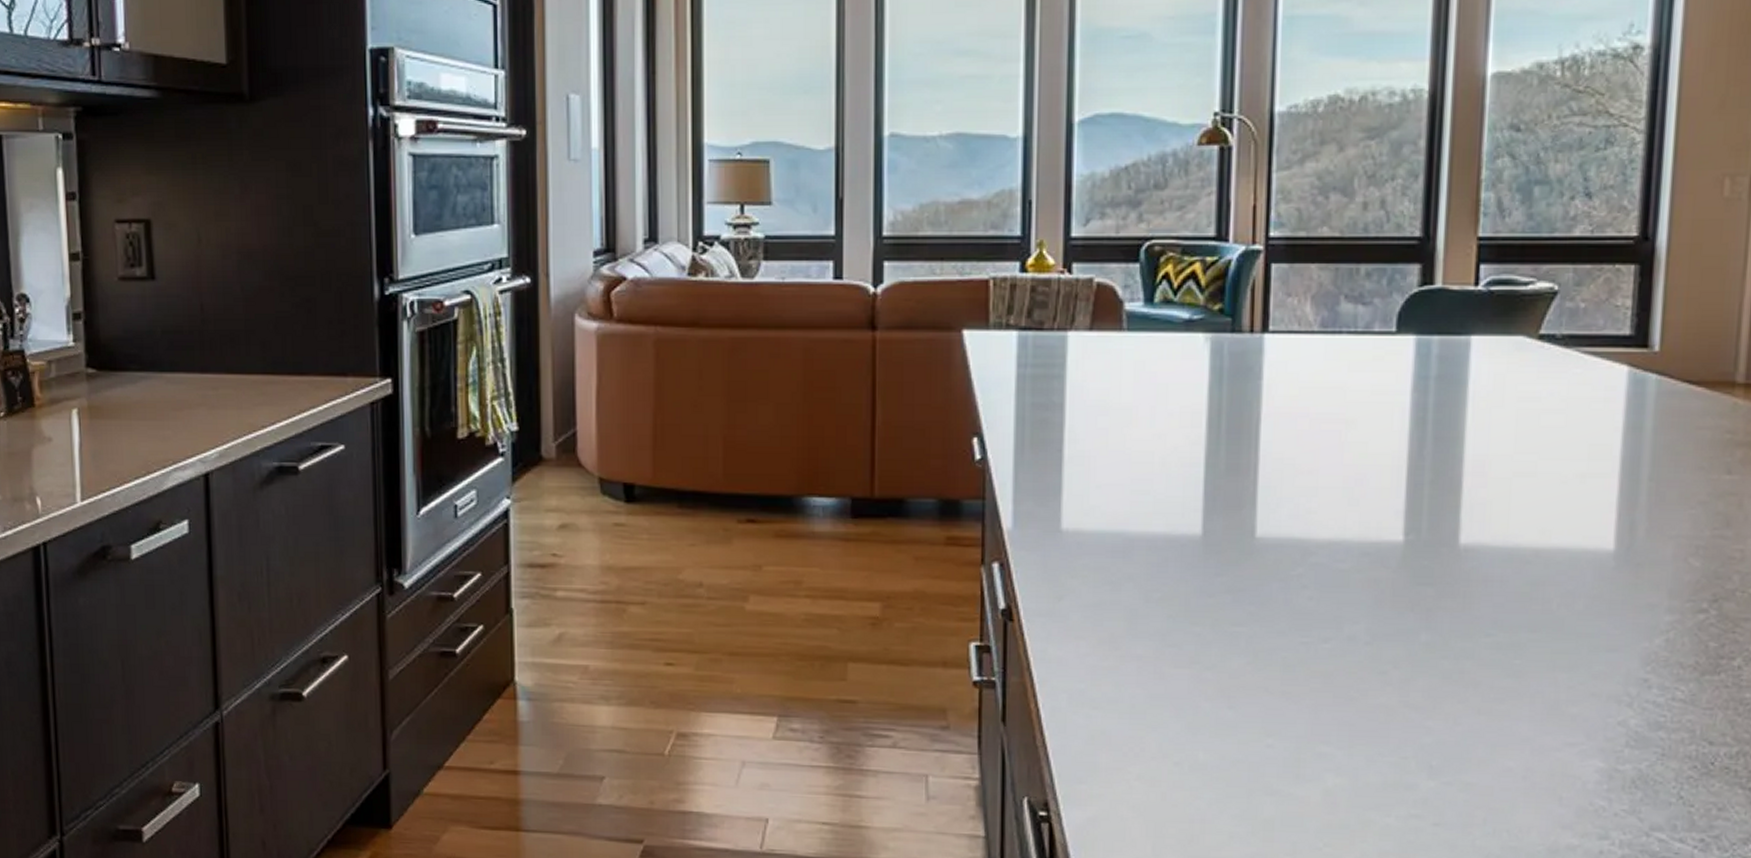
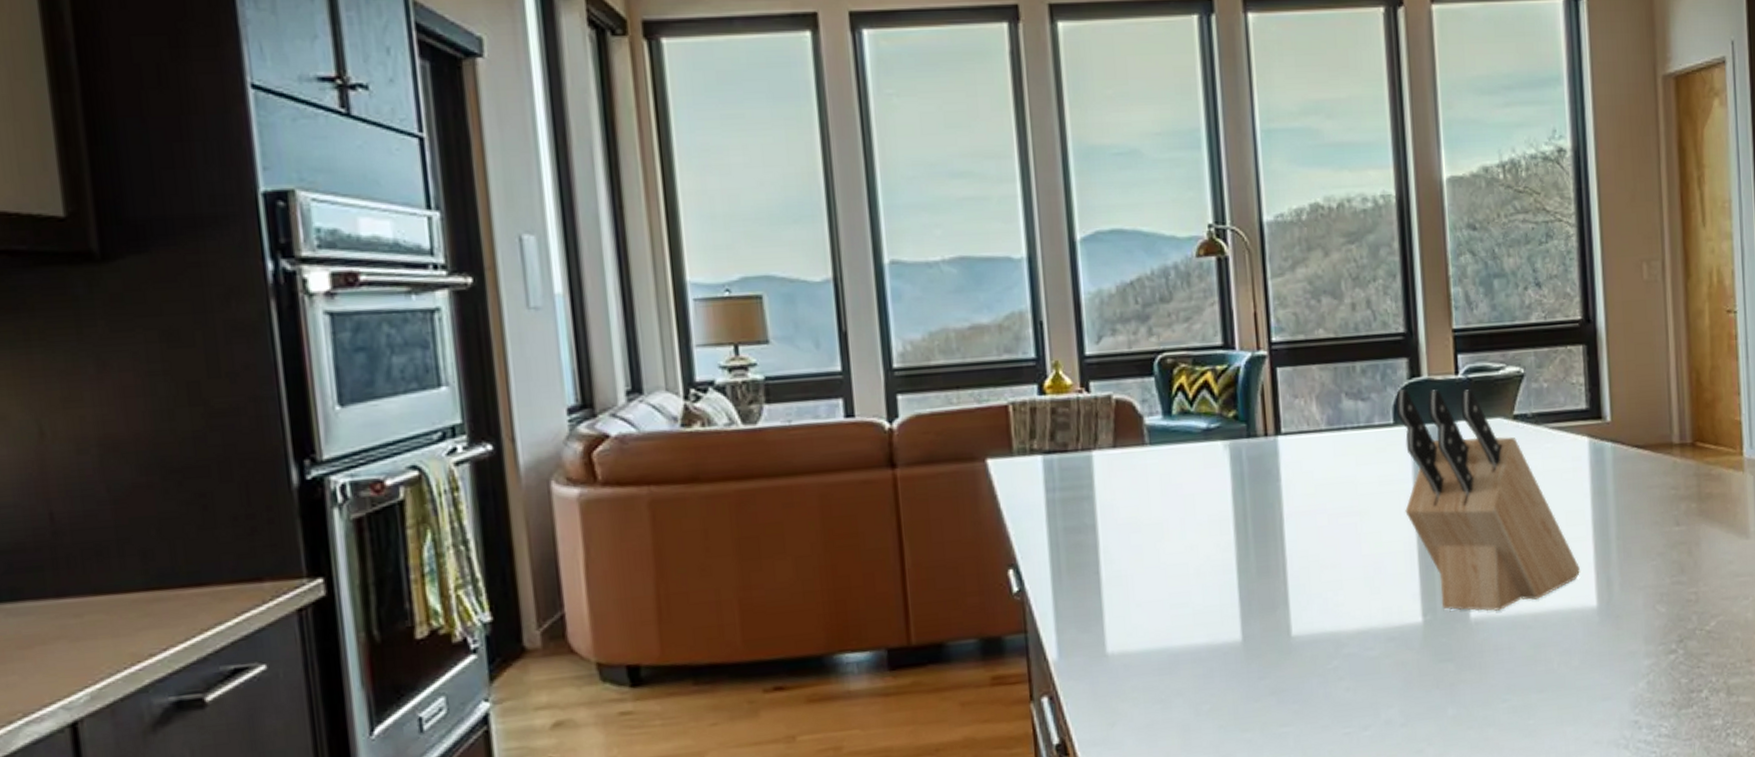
knife block: none [1398,297,1600,540] -> present [1396,389,1581,611]

